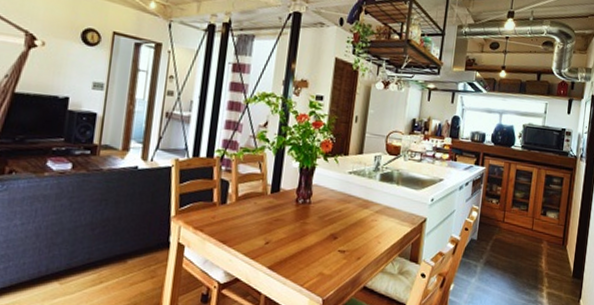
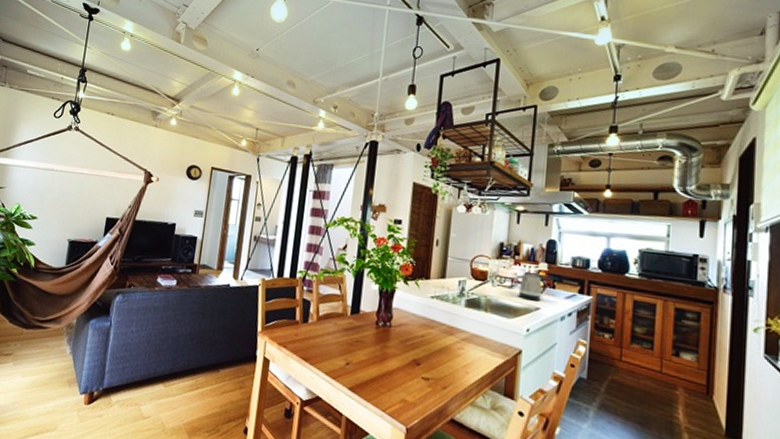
kettle: none [425,147,450,173] -> present [518,272,547,302]

